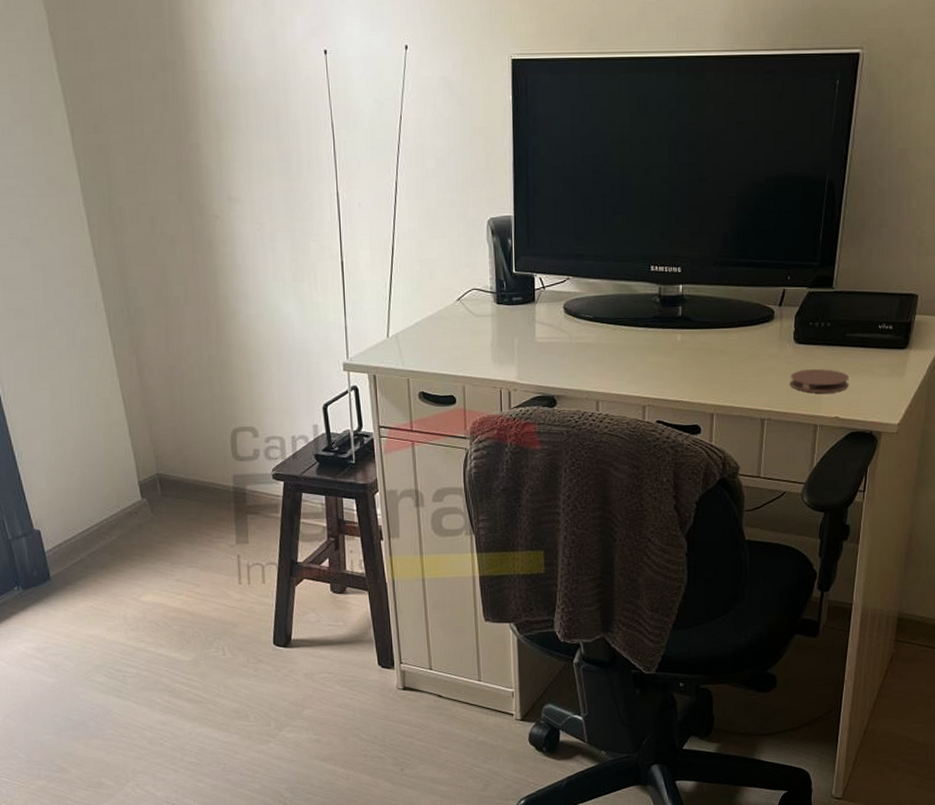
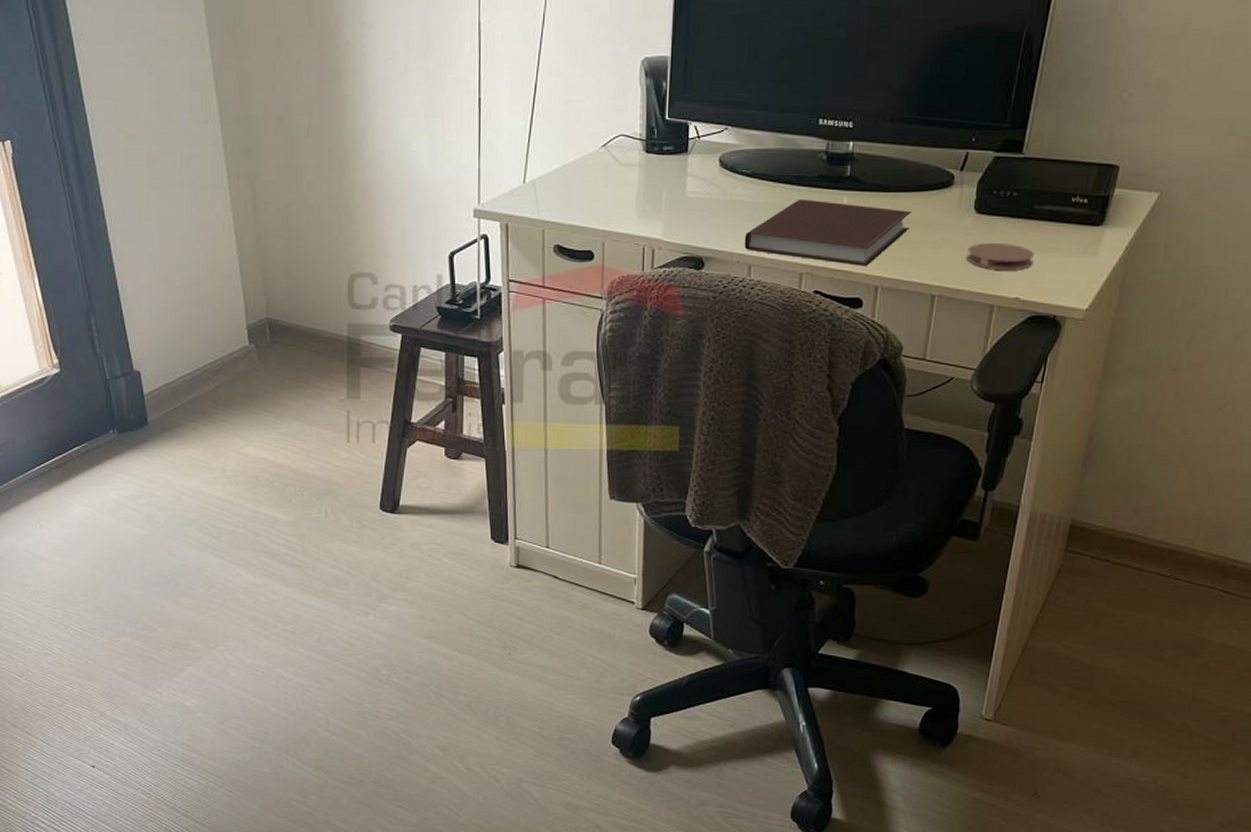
notebook: none [591,338,738,397] -> present [744,199,911,267]

